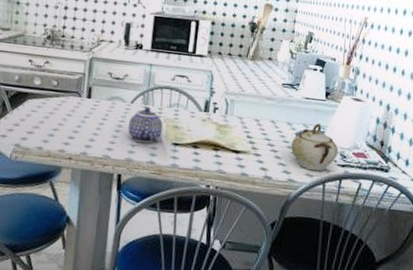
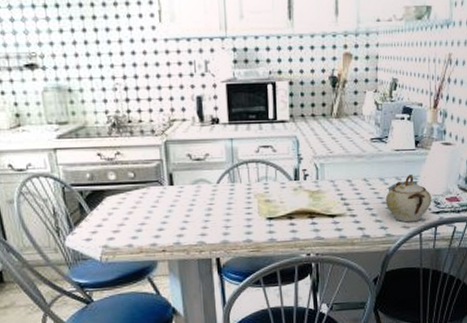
teapot: present [128,106,164,144] -> none [218,184,255,223]

